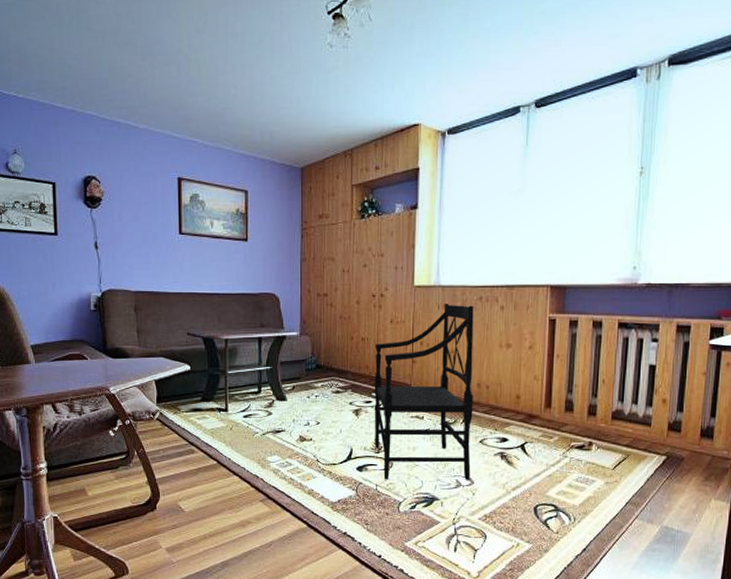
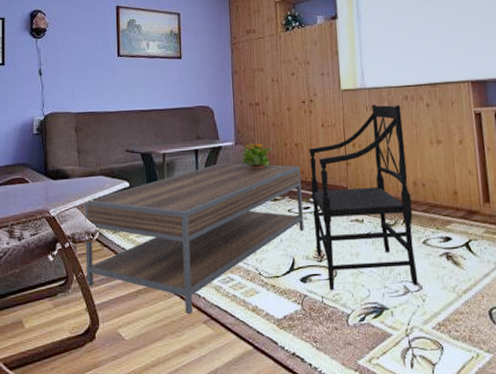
coffee table: none [145,352,365,492] -> present [85,163,304,314]
potted flower: none [306,334,338,361] -> present [241,142,272,170]

